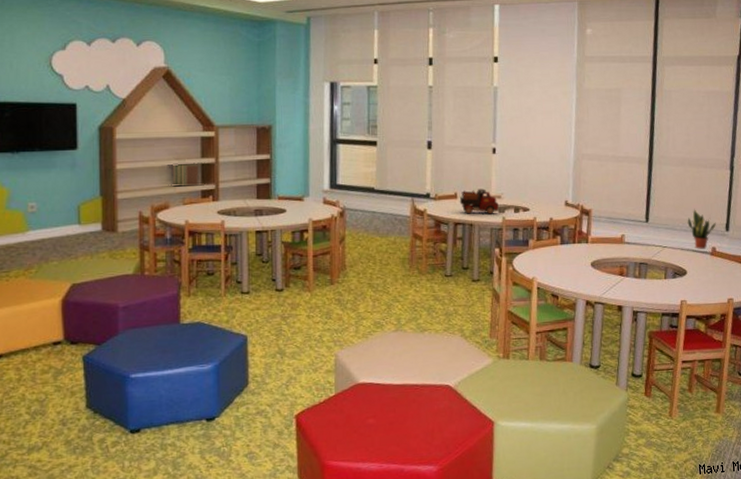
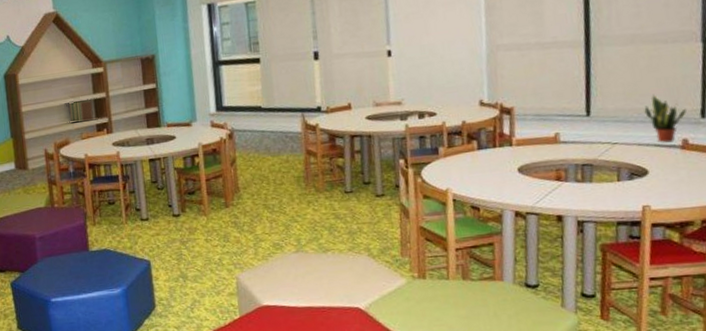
toy truck: present [459,189,499,215] -> none [354,96,400,125]

